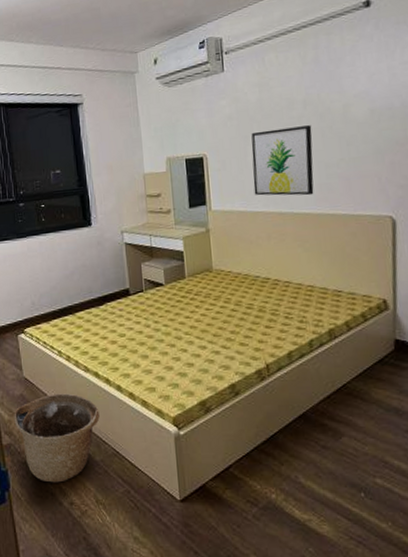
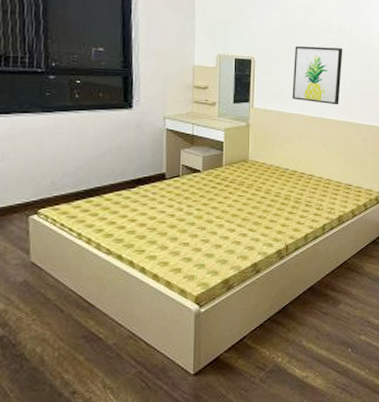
basket: present [14,393,100,483] -> none [11,277,118,374]

